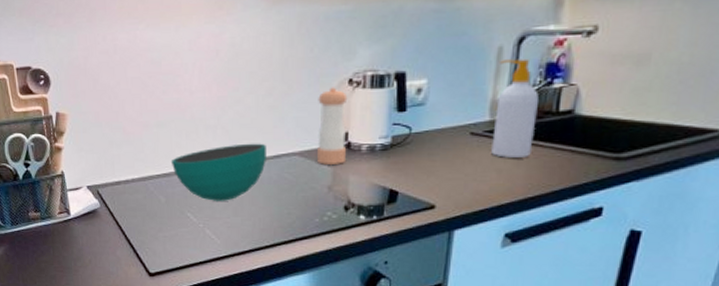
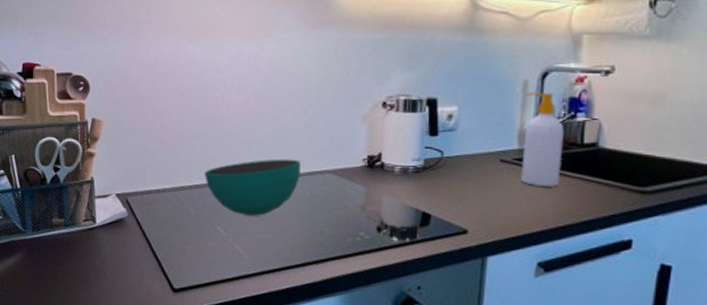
pepper shaker: present [317,87,348,166] -> none [351,109,382,185]

